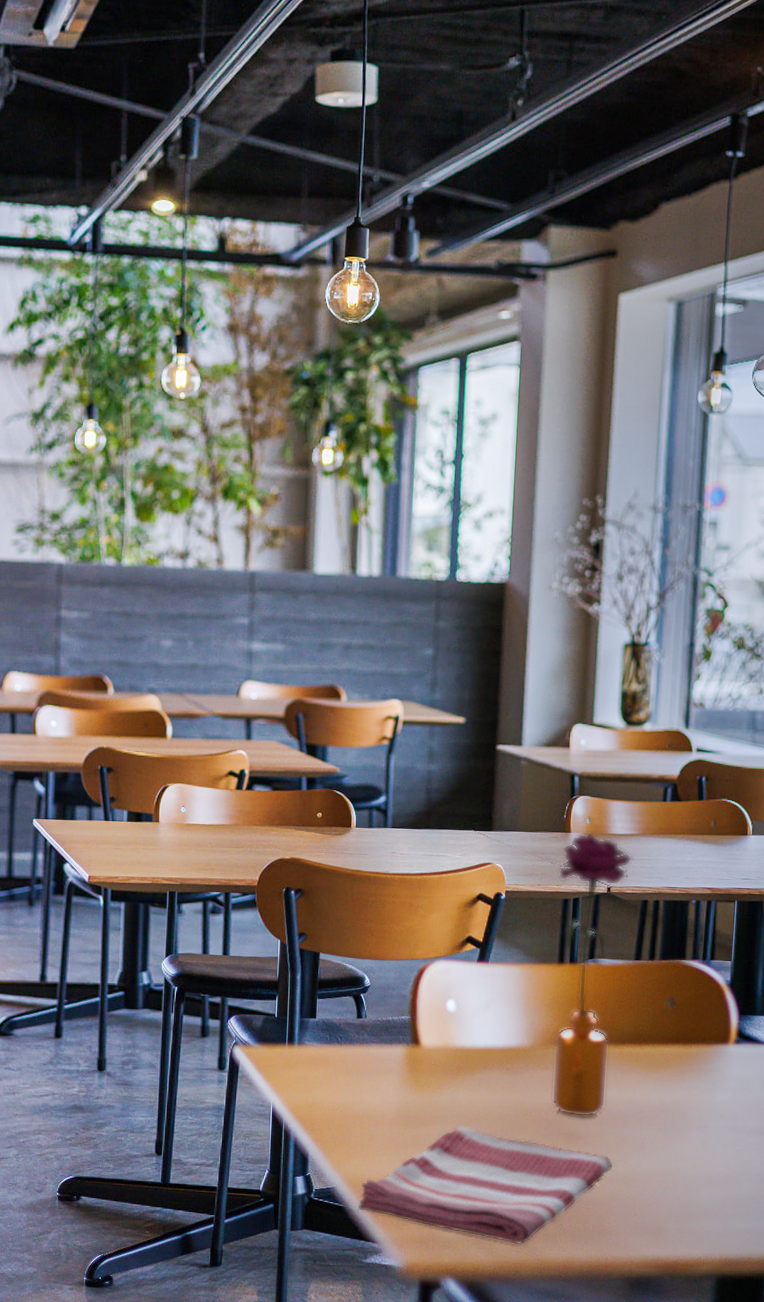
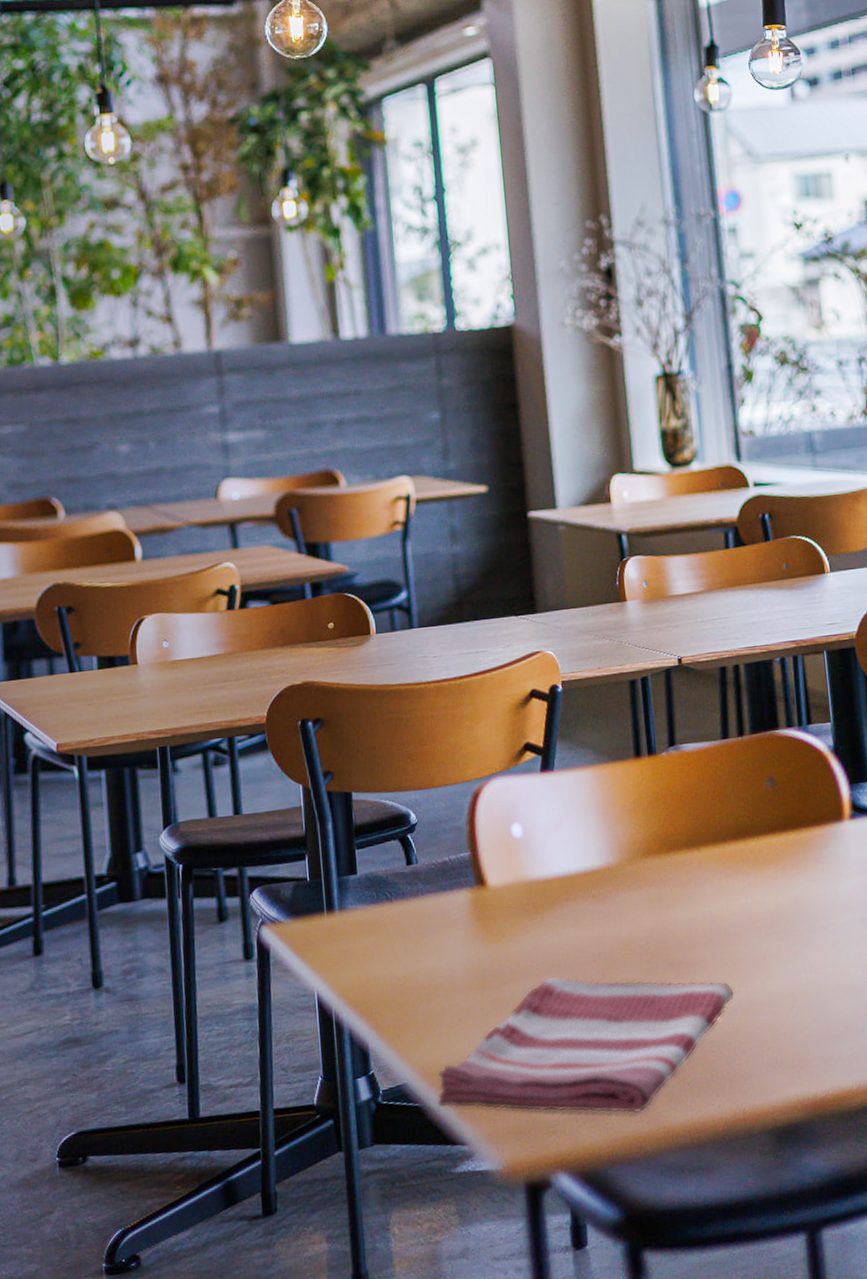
flower: present [551,832,634,1117] -> none [619,596,715,942]

